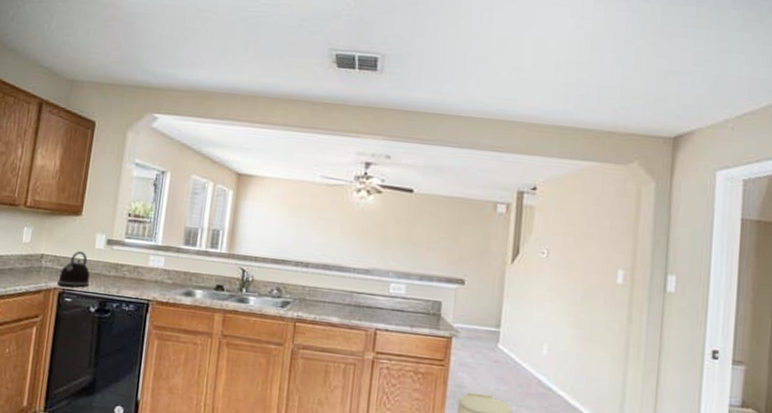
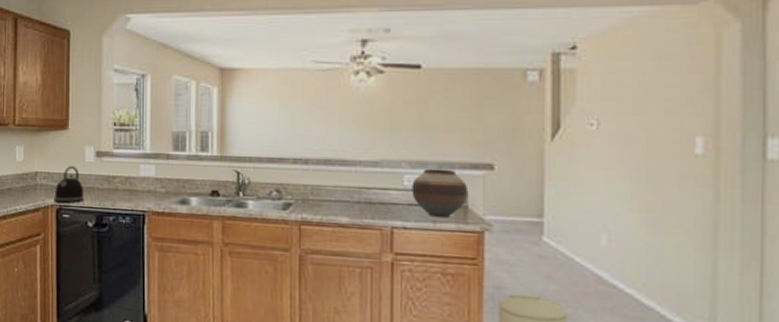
vase: none [395,279,443,324] -> present [411,168,469,219]

